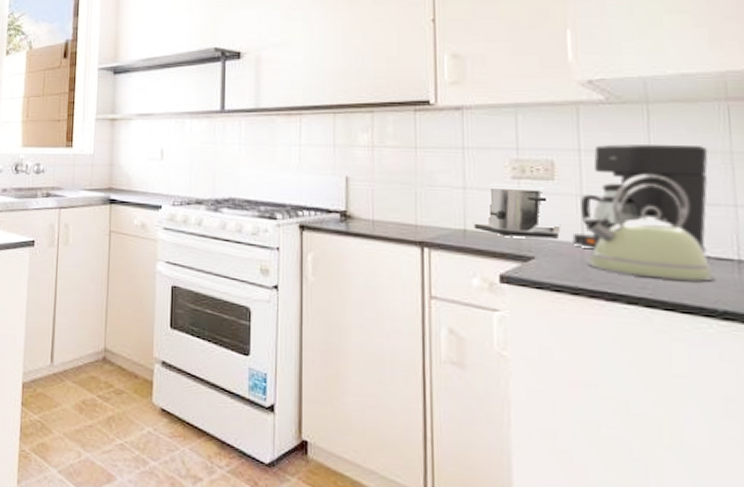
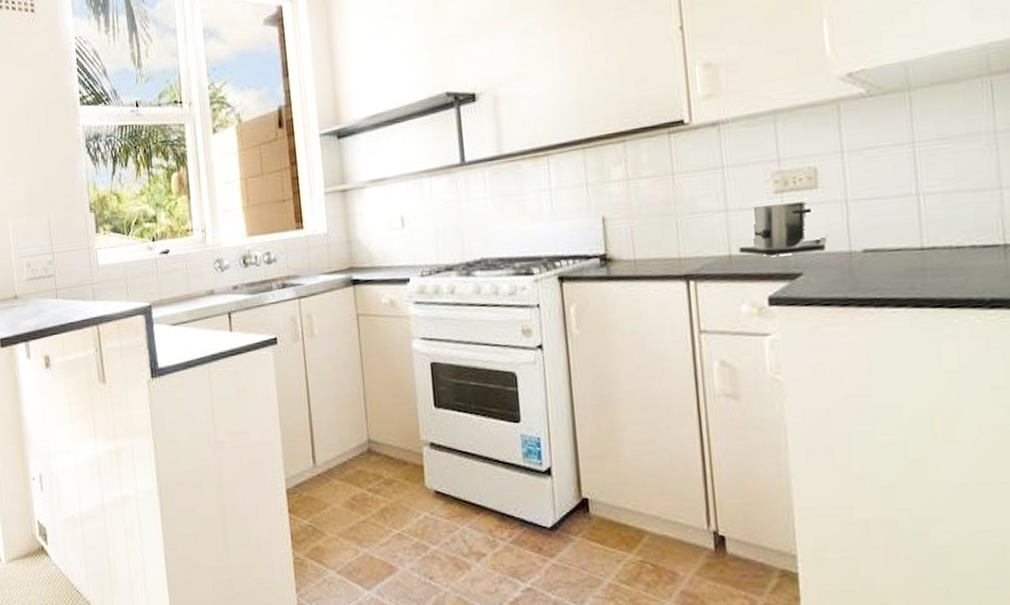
coffee maker: present [572,143,708,254] -> none [839,129,973,255]
kettle: present [584,175,714,282] -> none [850,167,981,278]

